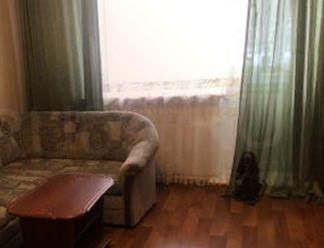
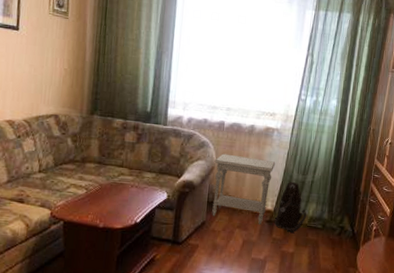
side table: none [158,130,226,200] -> present [212,153,276,225]

